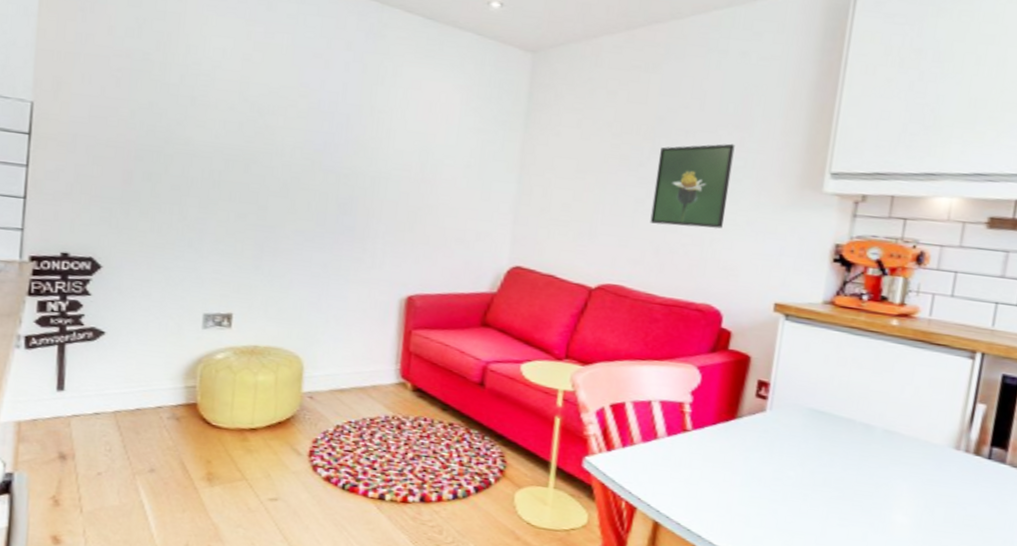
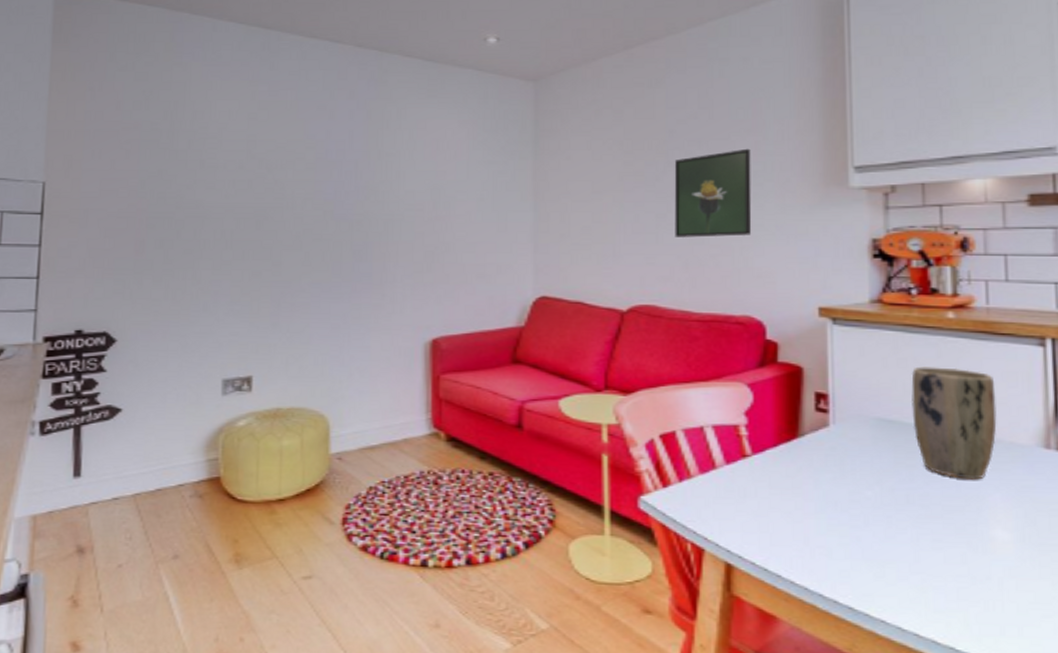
plant pot: none [841,366,923,471] -> present [911,366,997,480]

